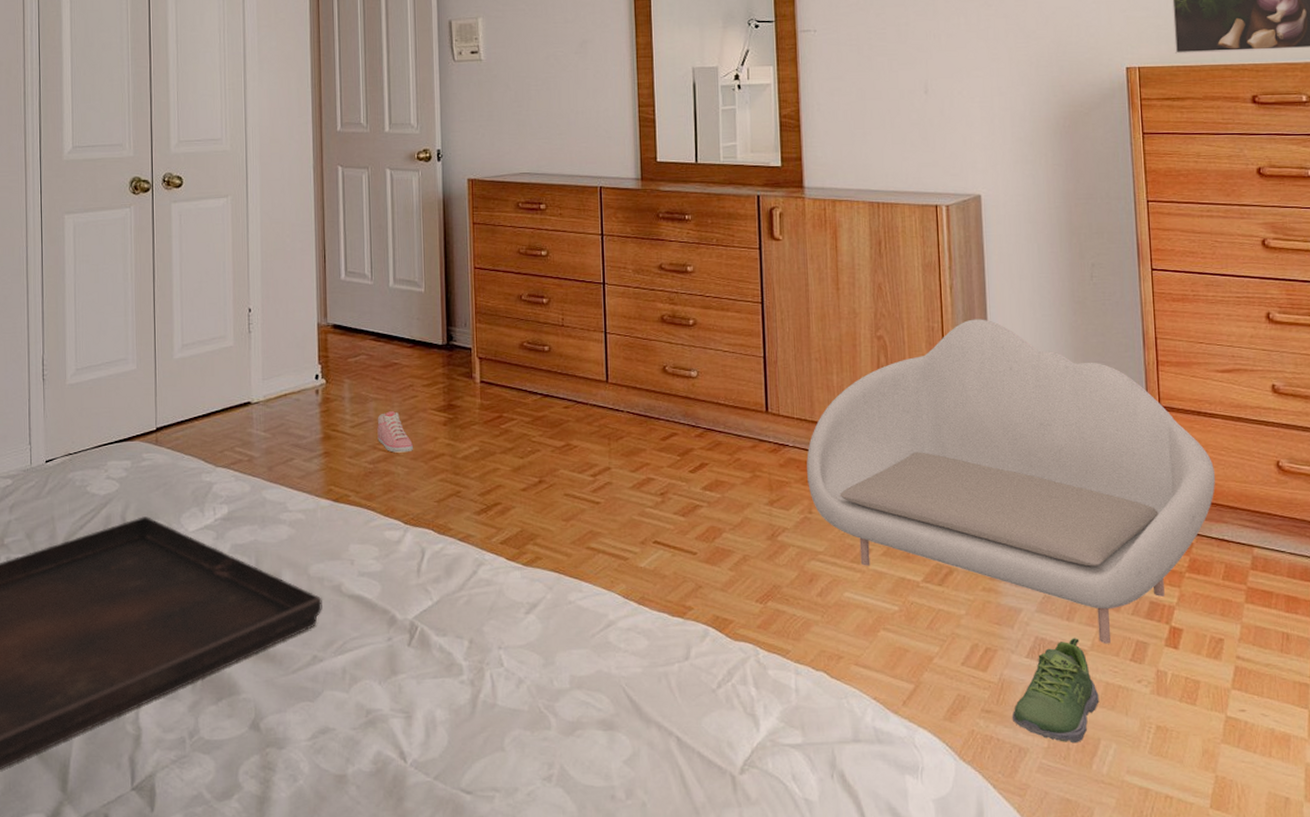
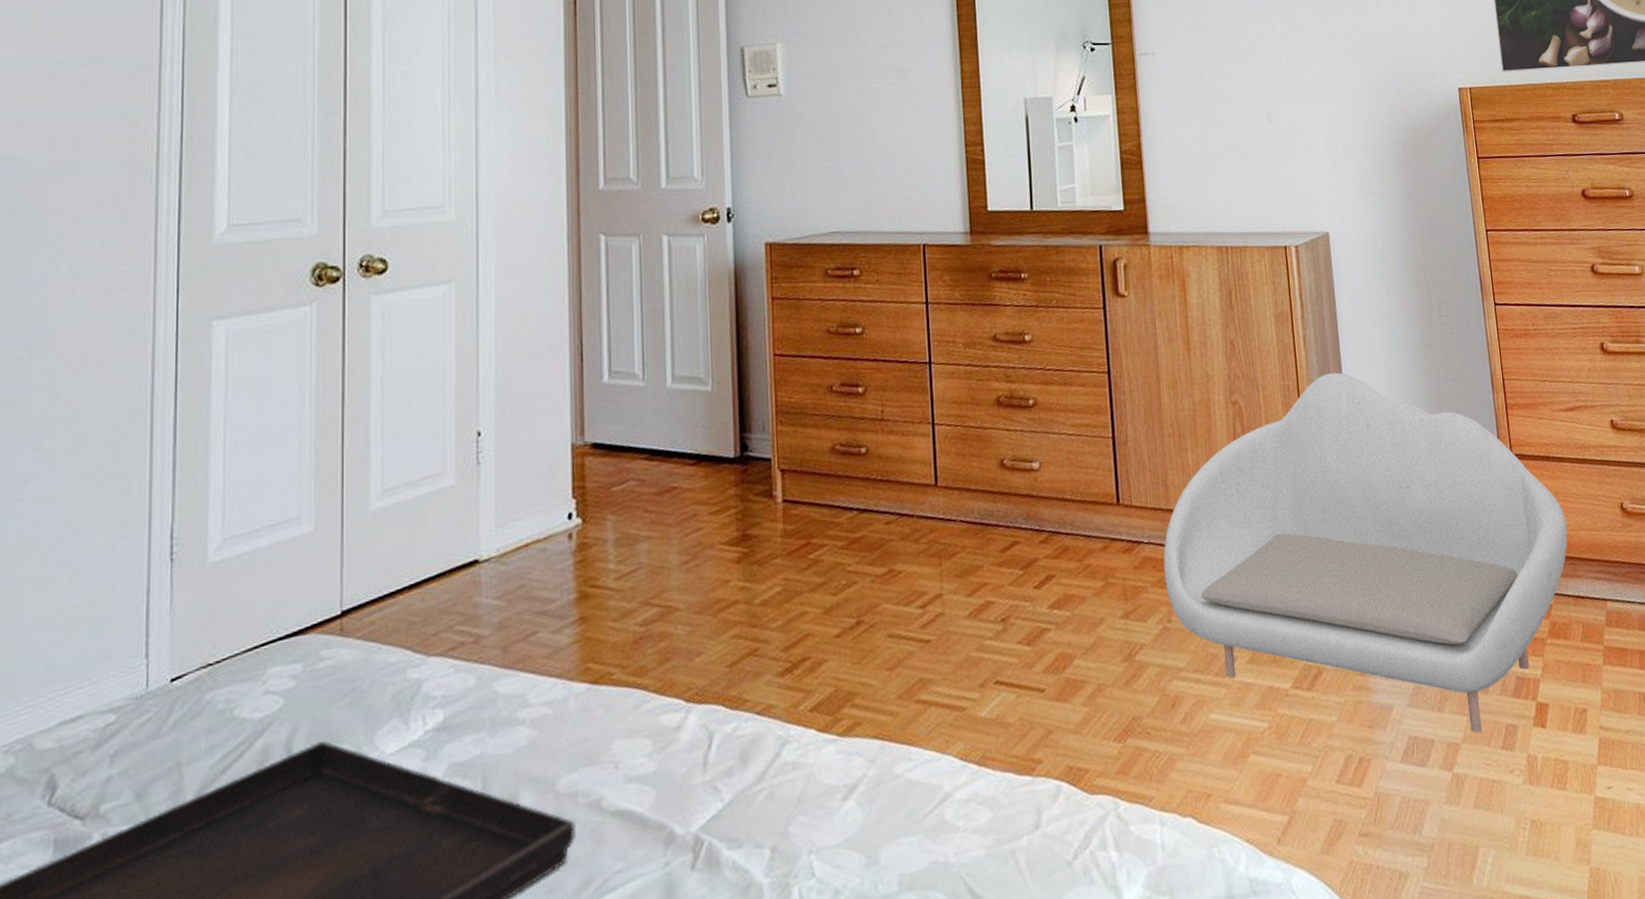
sneaker: present [377,411,413,453] -> none [650,551,697,607]
shoe: present [1011,638,1100,744] -> none [1390,731,1475,858]

